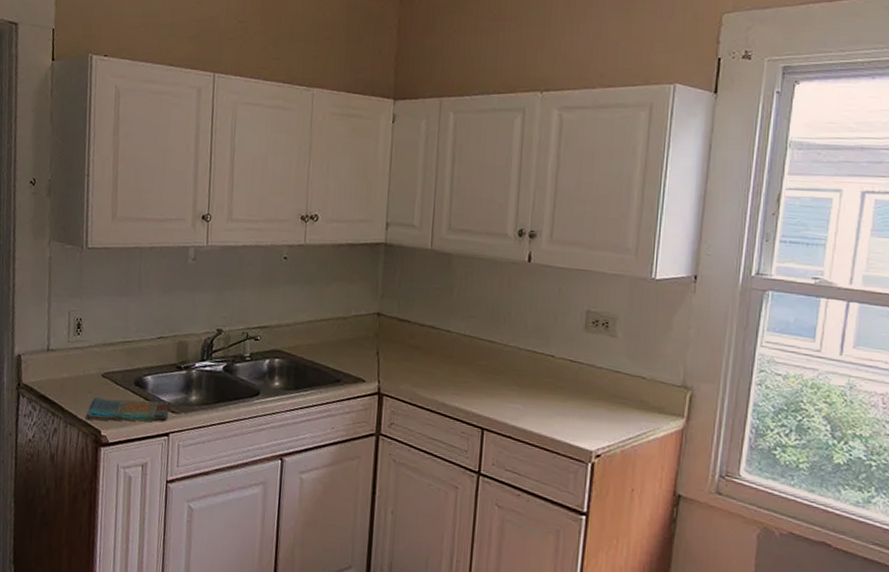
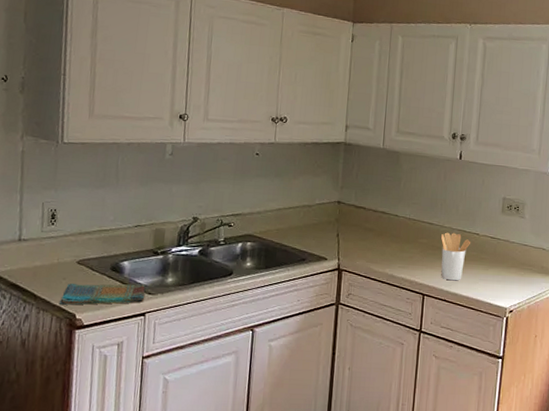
utensil holder: none [505,352,544,414] -> present [441,232,471,281]

